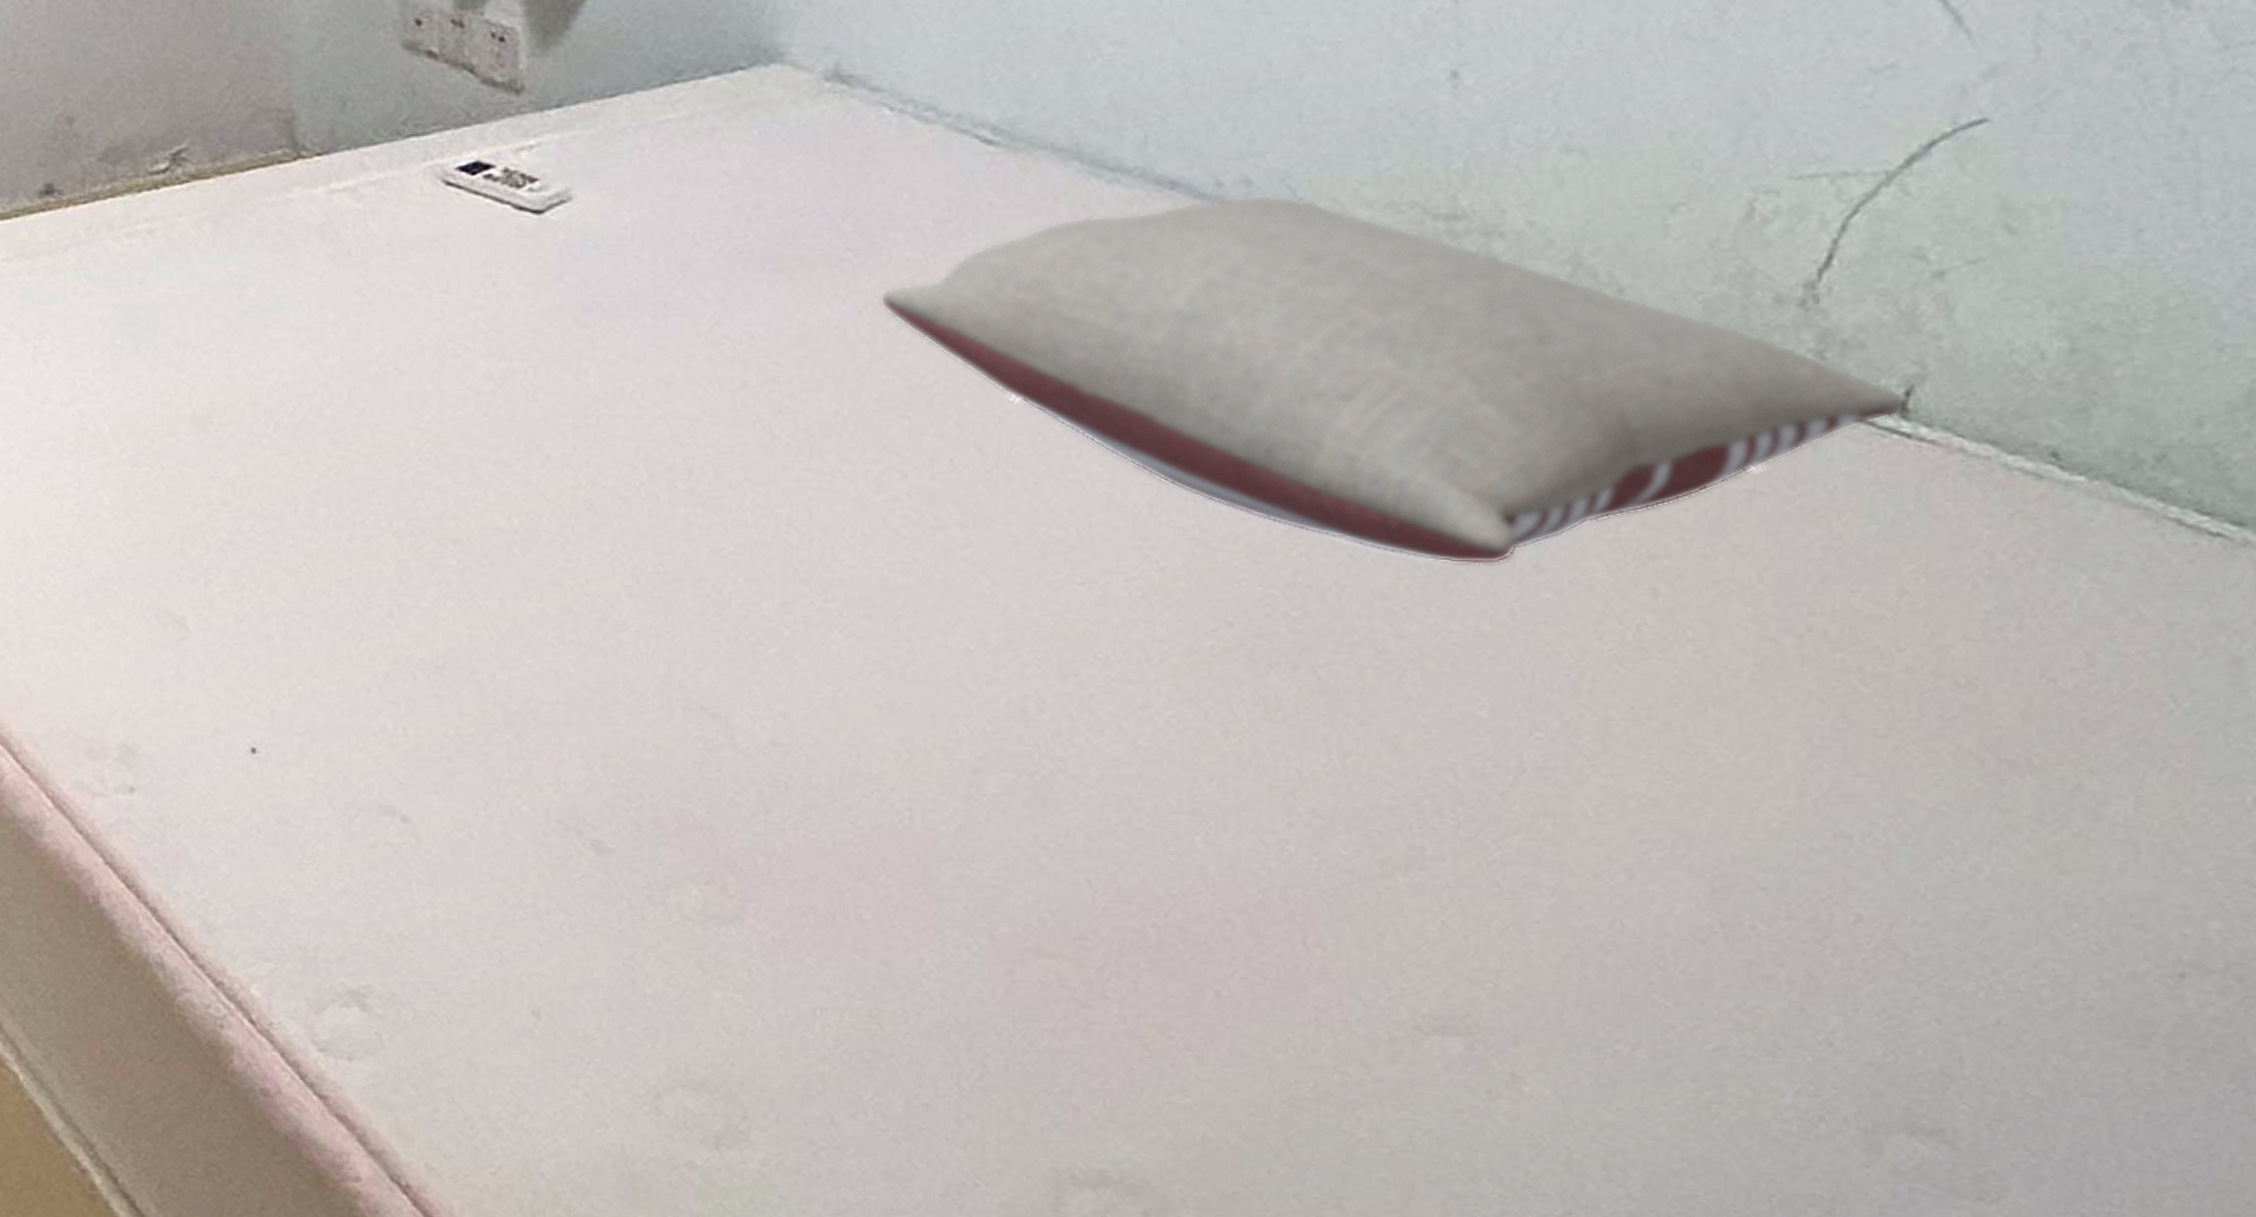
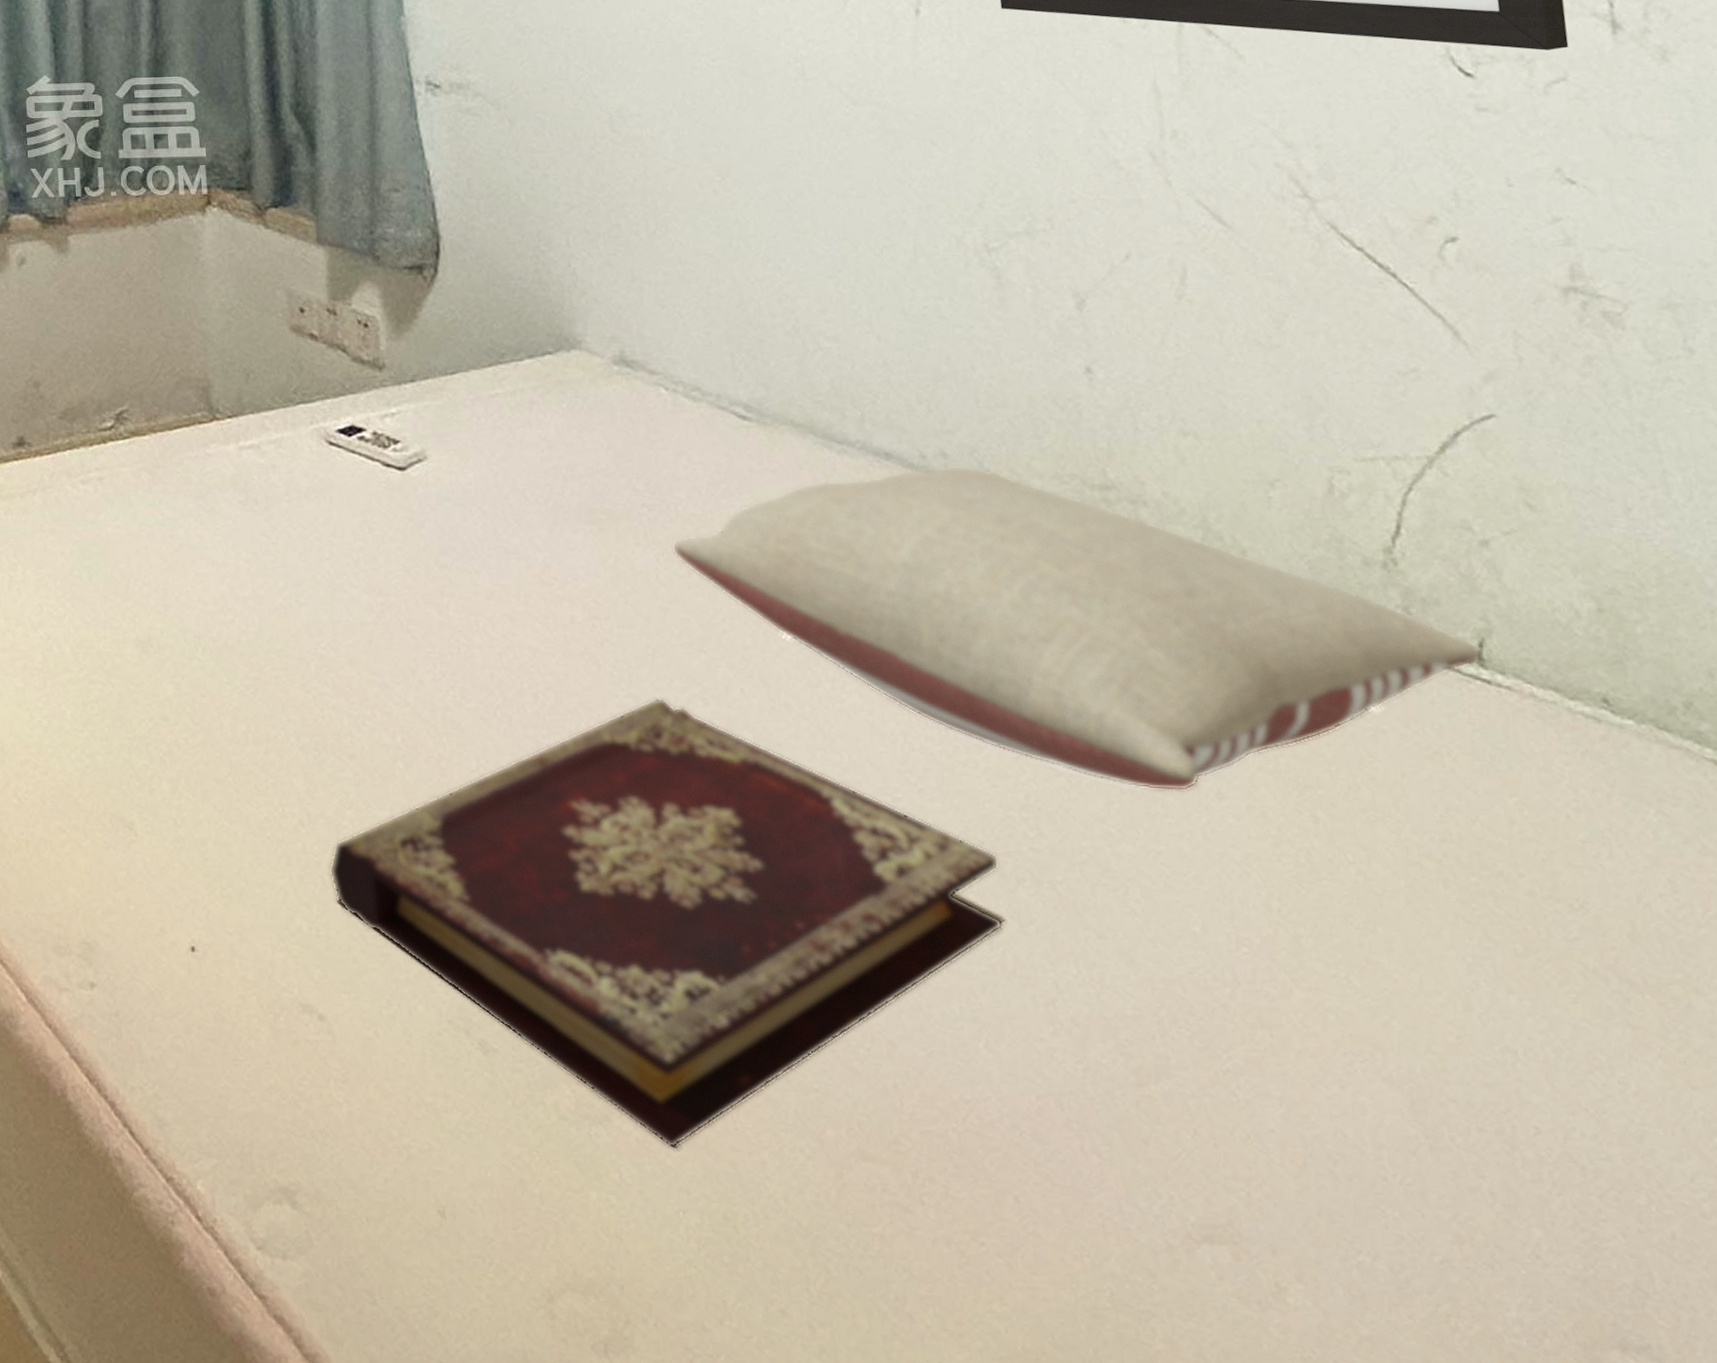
book: none [422,470,1249,947] -> present [329,697,1004,1149]

